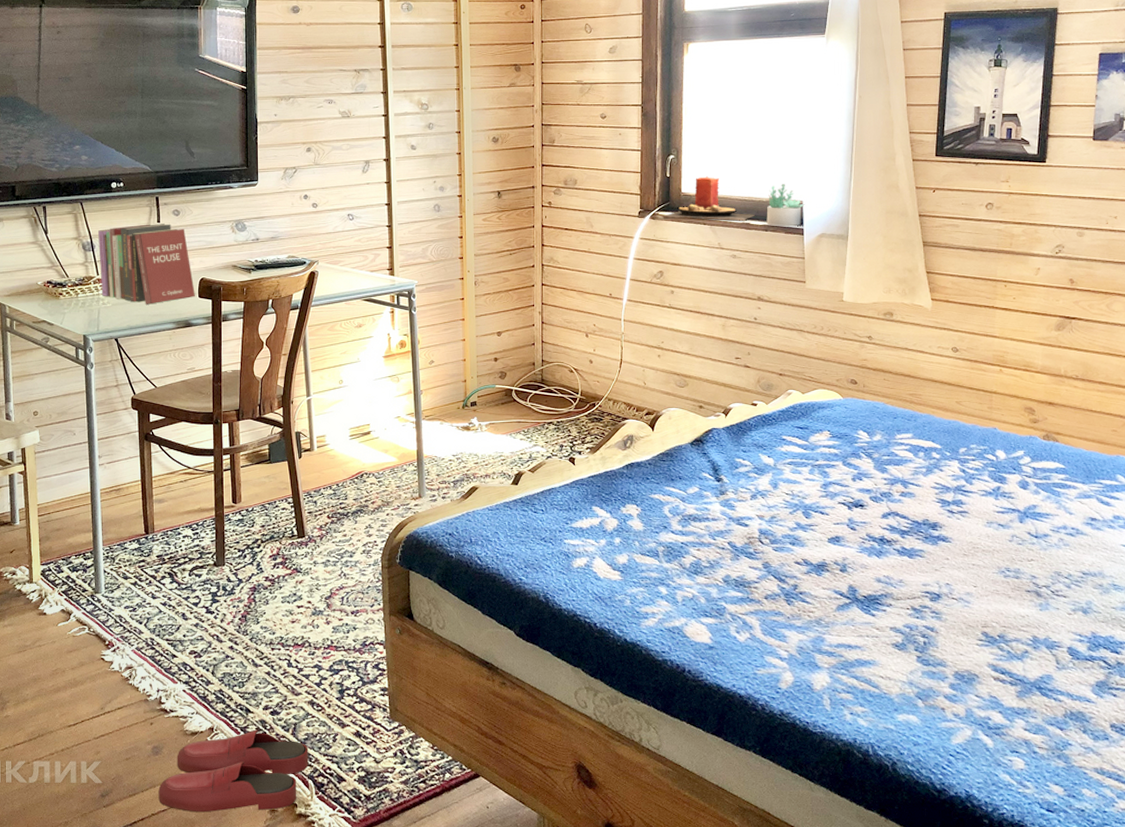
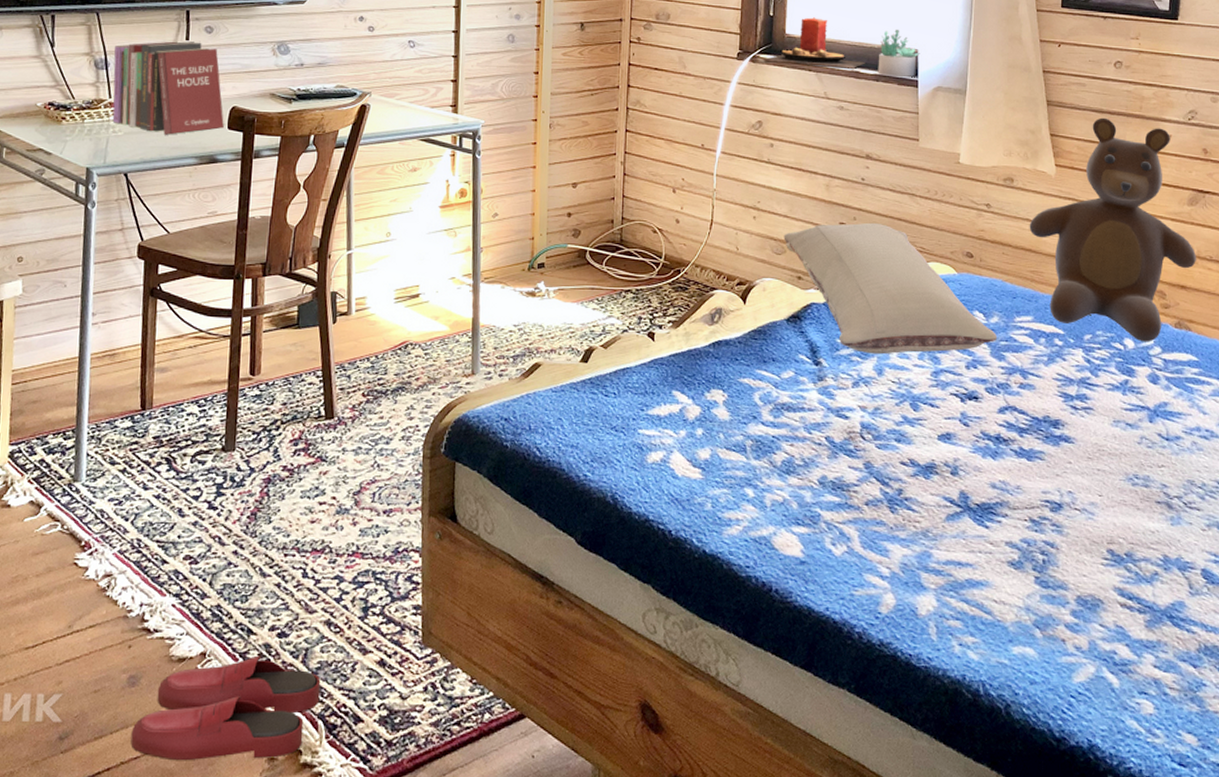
pillow: none [685,356,879,471] -> present [783,222,997,355]
teddy bear: none [908,255,1063,453] -> present [1029,117,1196,342]

